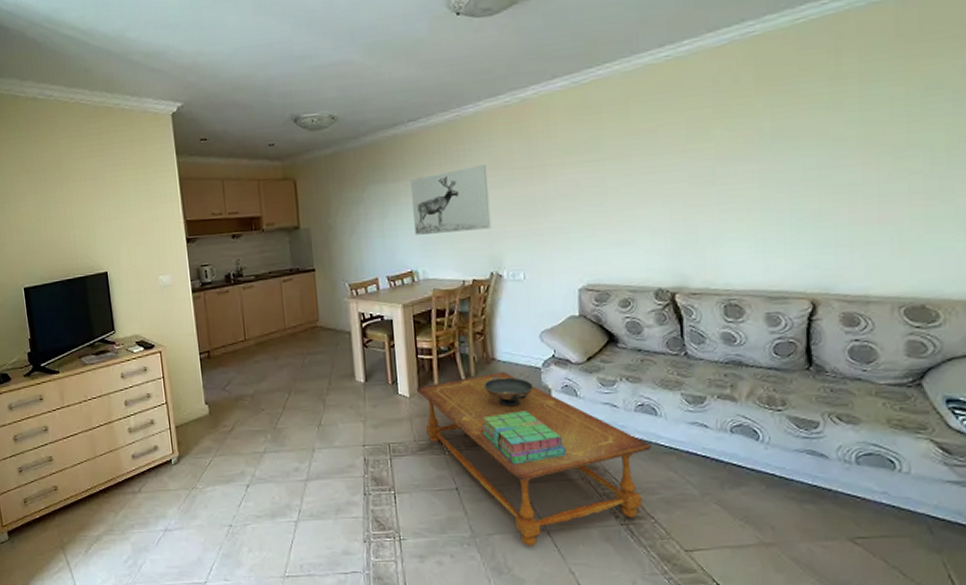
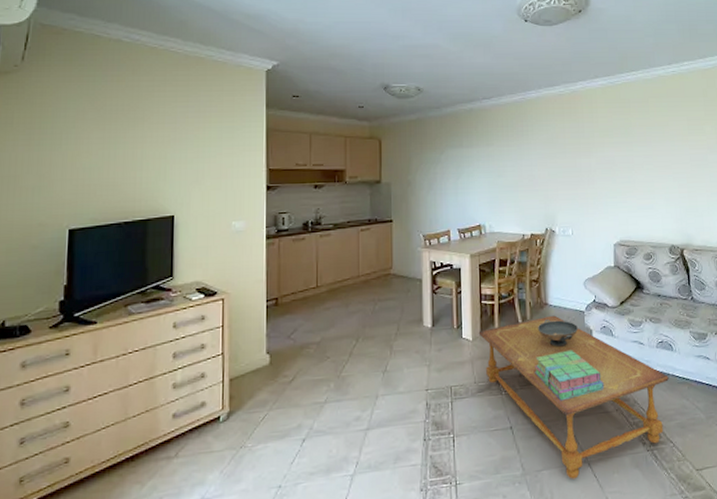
wall art: present [411,165,492,235] -> none [483,139,547,194]

